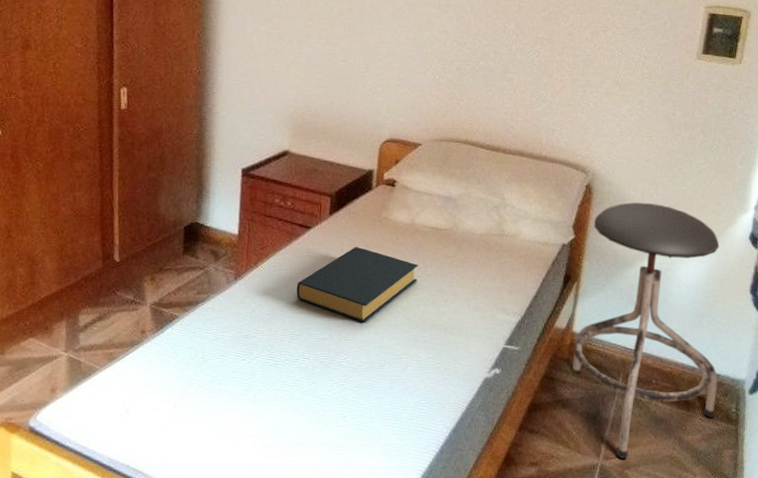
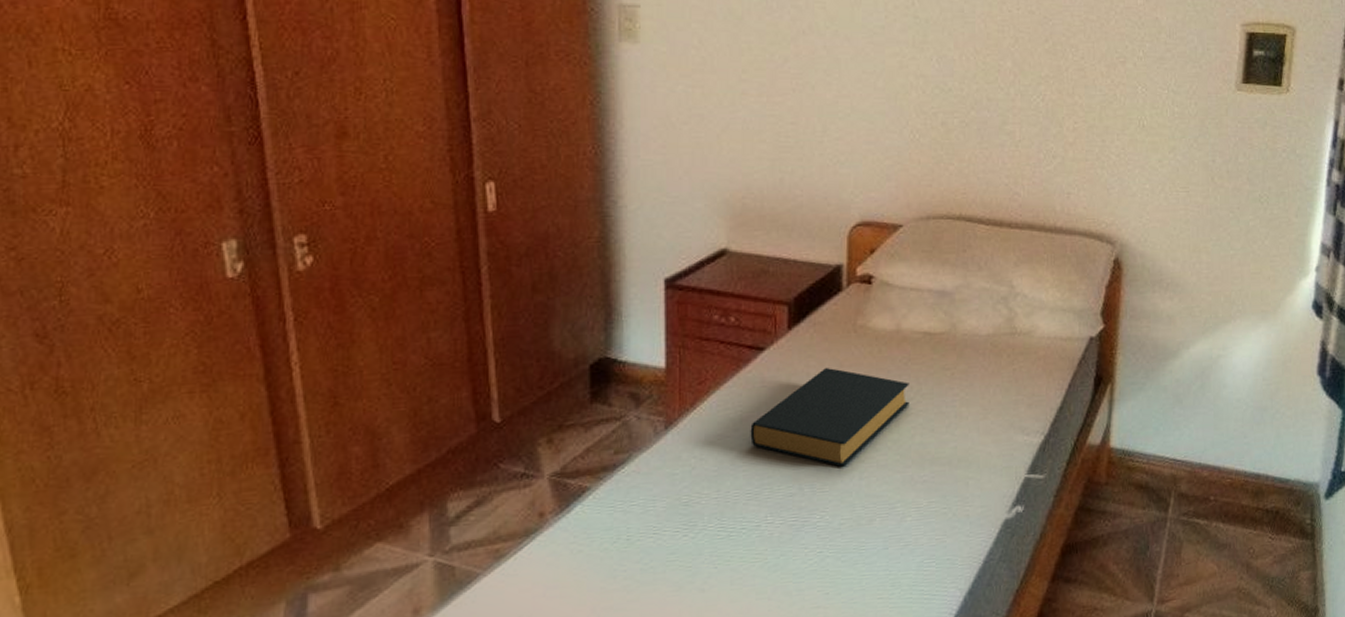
stool: present [571,202,720,459] -> none [1111,275,1287,600]

